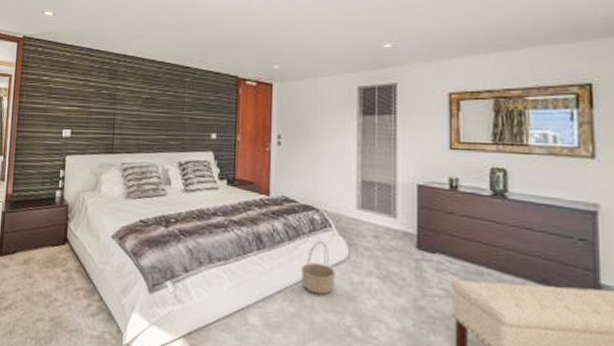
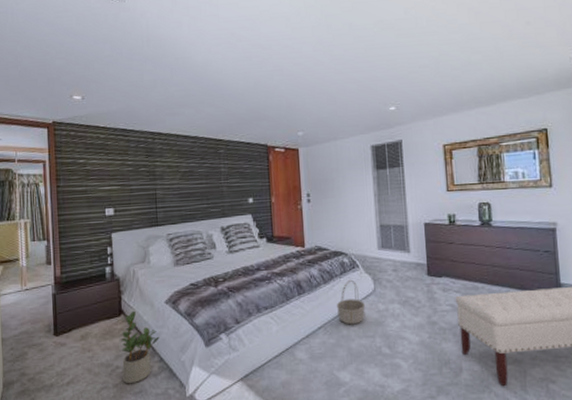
potted plant: none [59,240,101,320] -> present [121,310,159,383]

